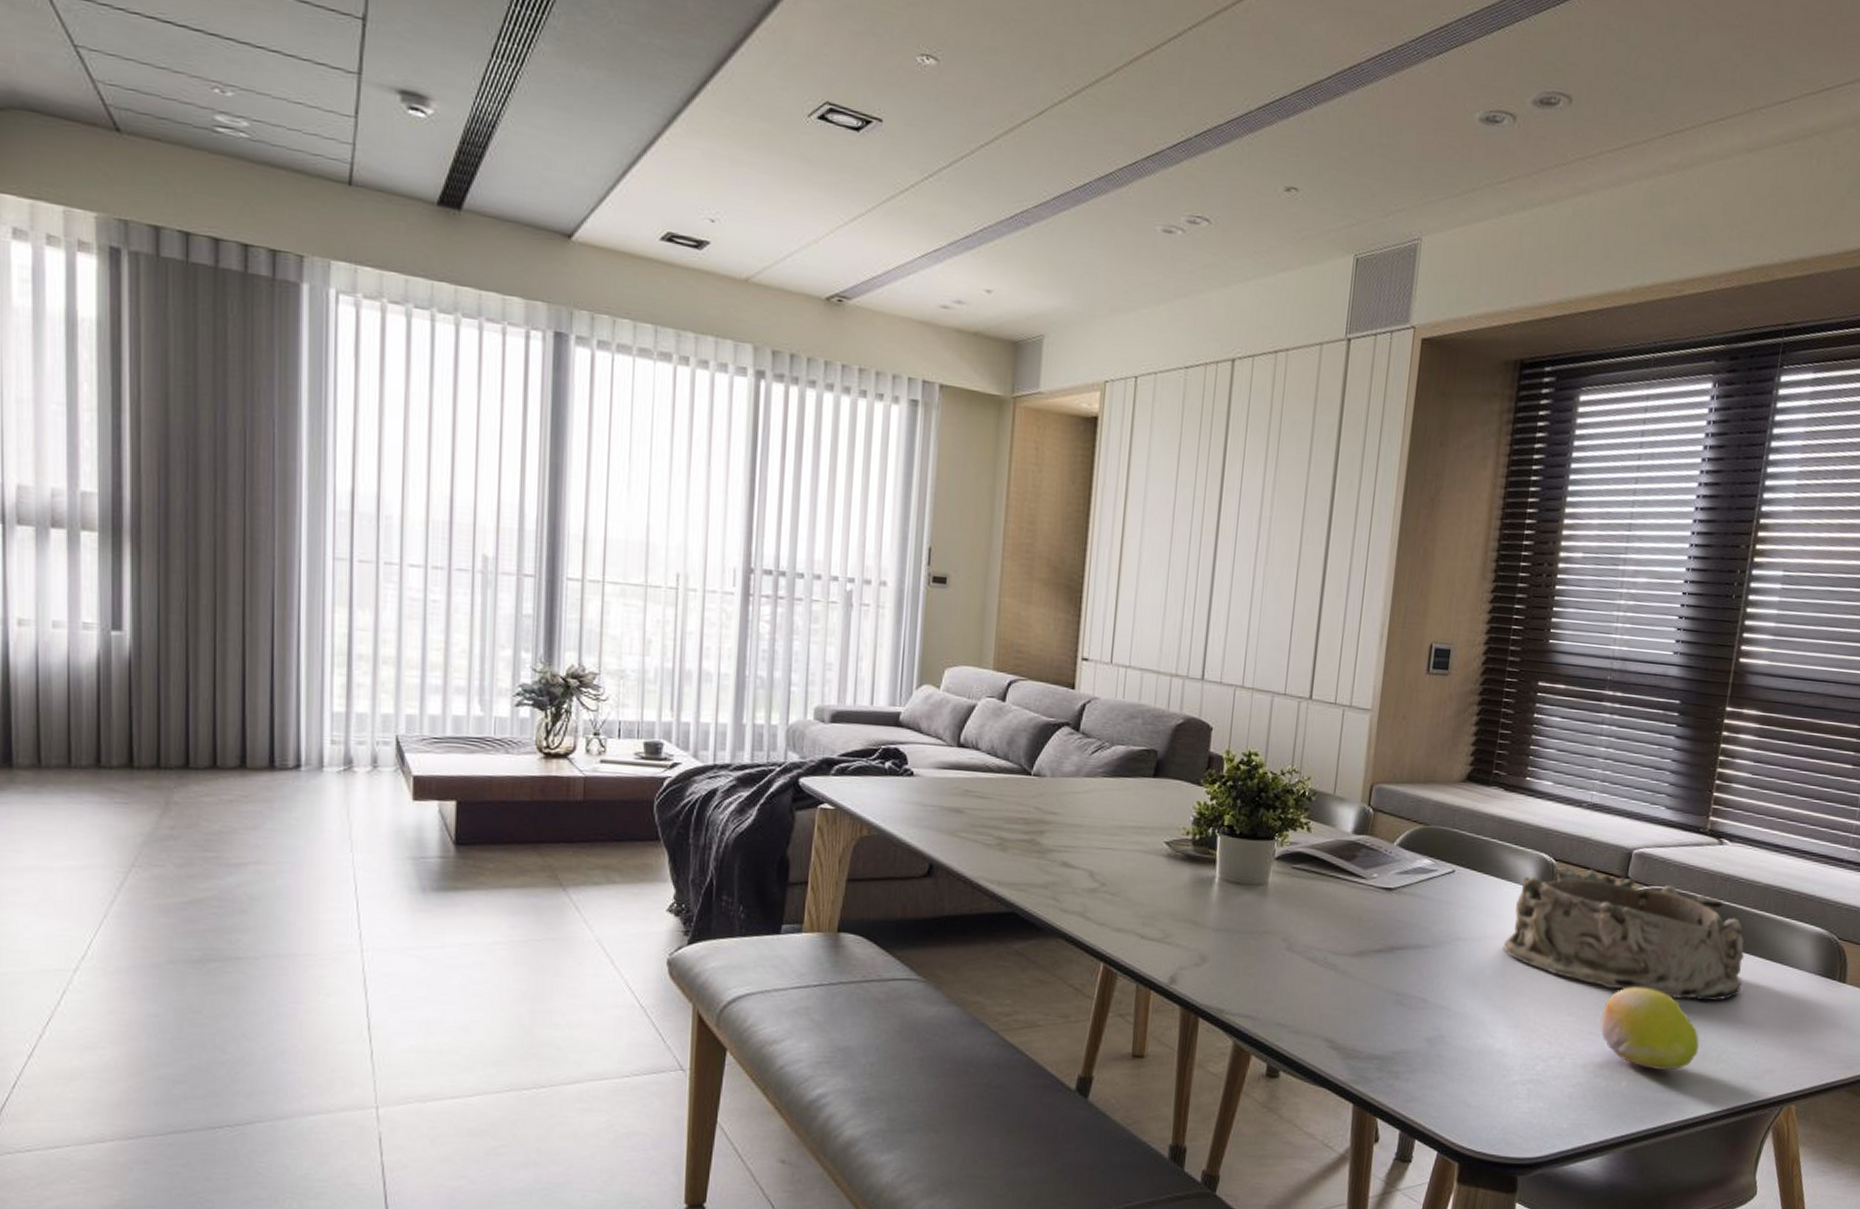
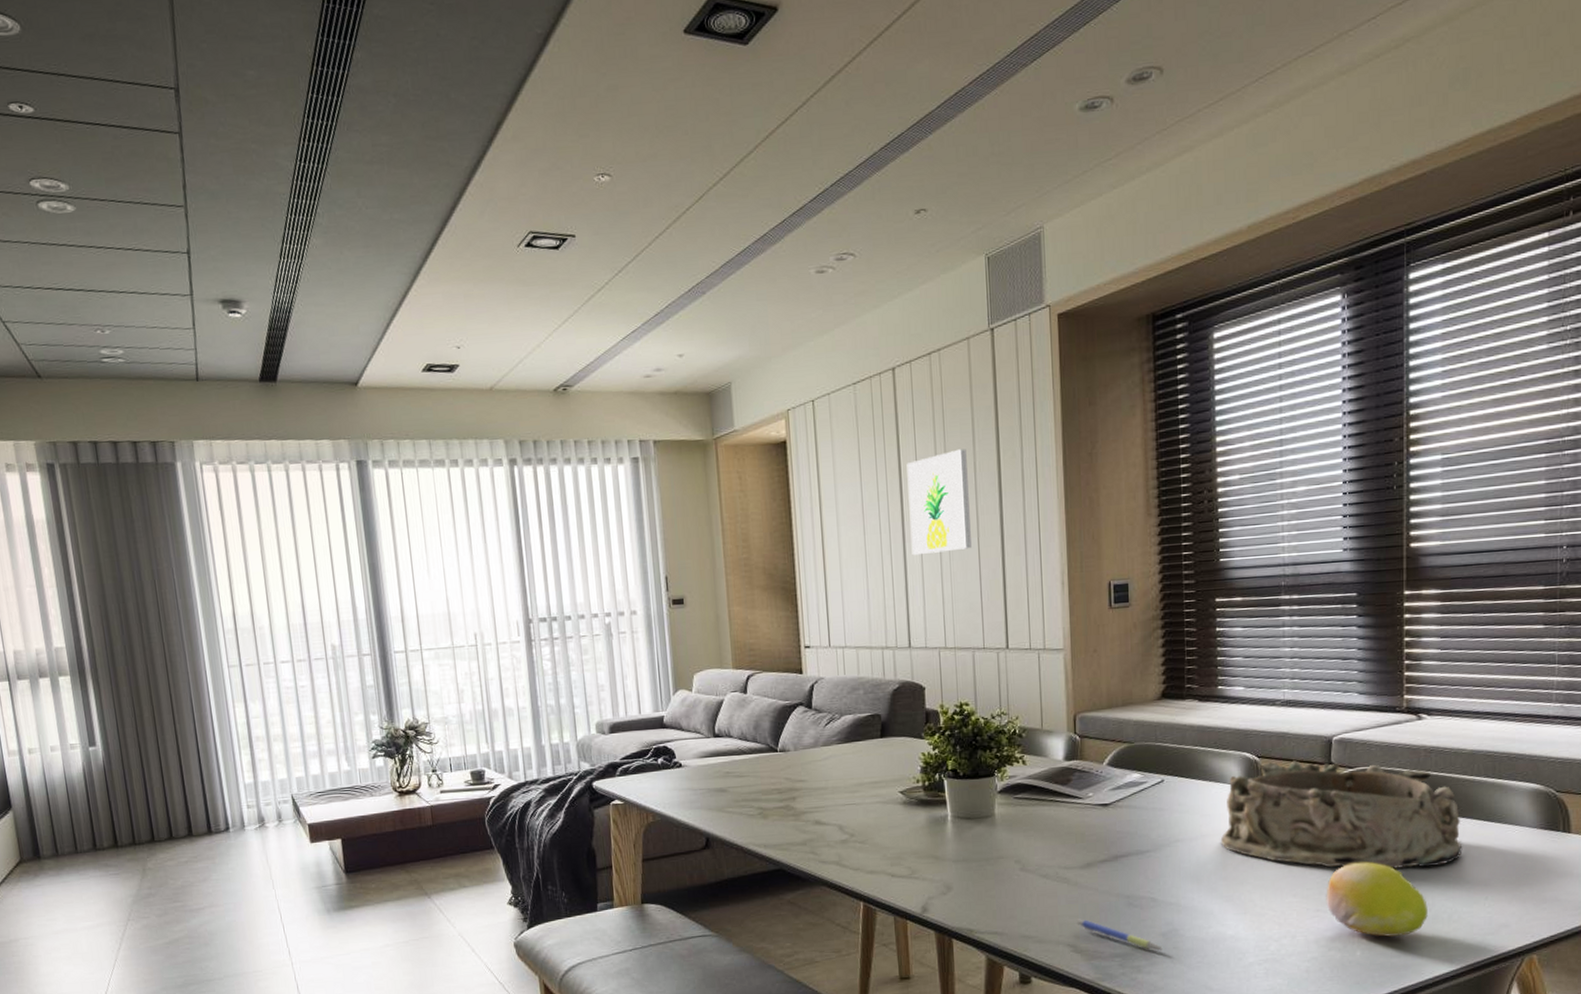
wall art: none [1221,465,1300,580] -> present [906,449,972,556]
pen: none [1338,1012,1426,1057] -> present [1077,919,1163,951]

